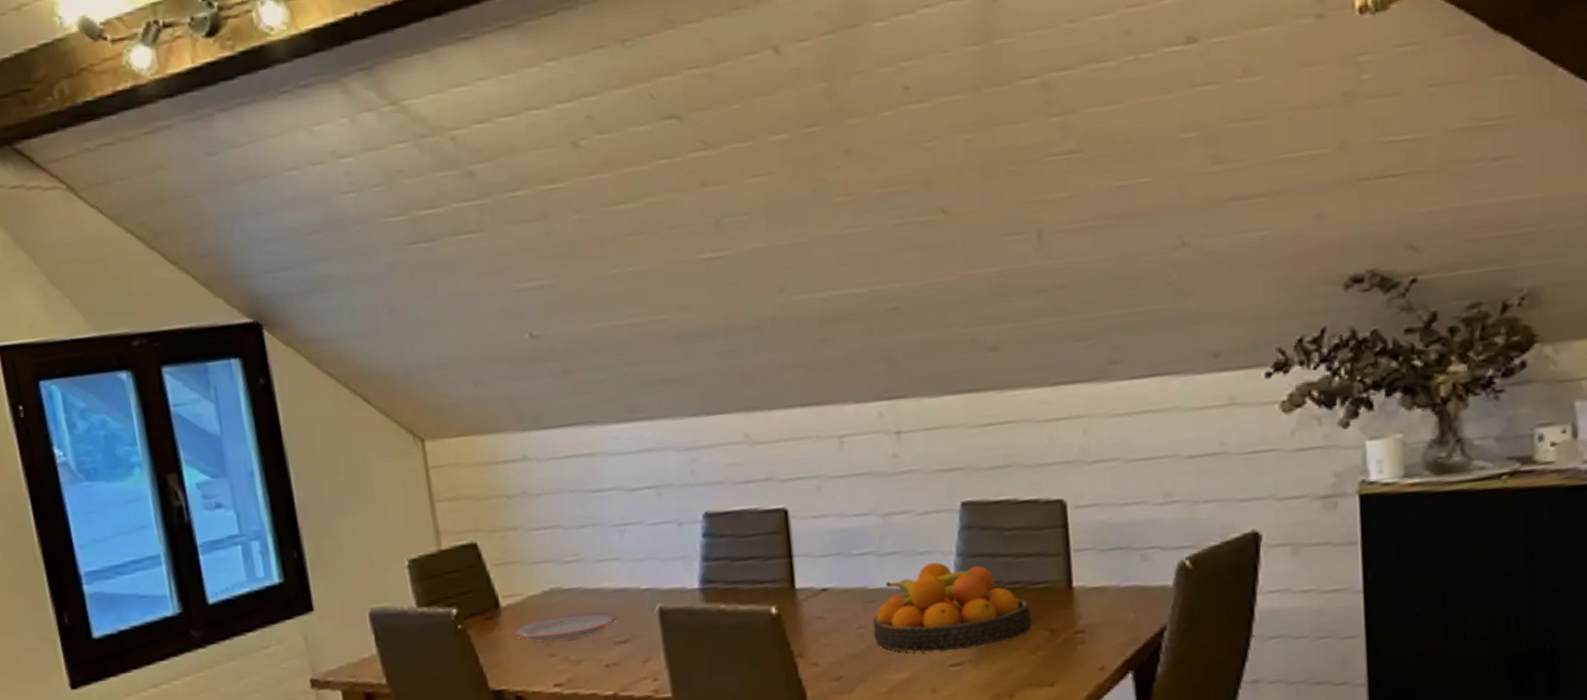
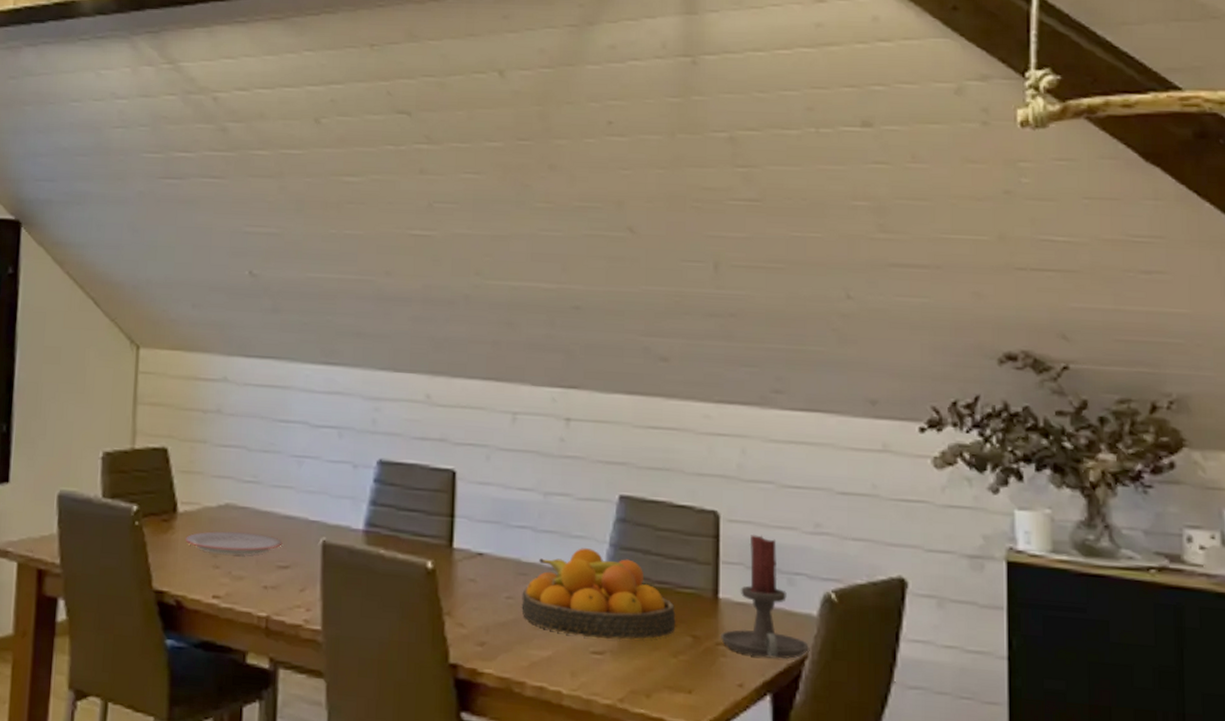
candle holder: none [1078,516,1167,638] -> present [721,535,809,660]

